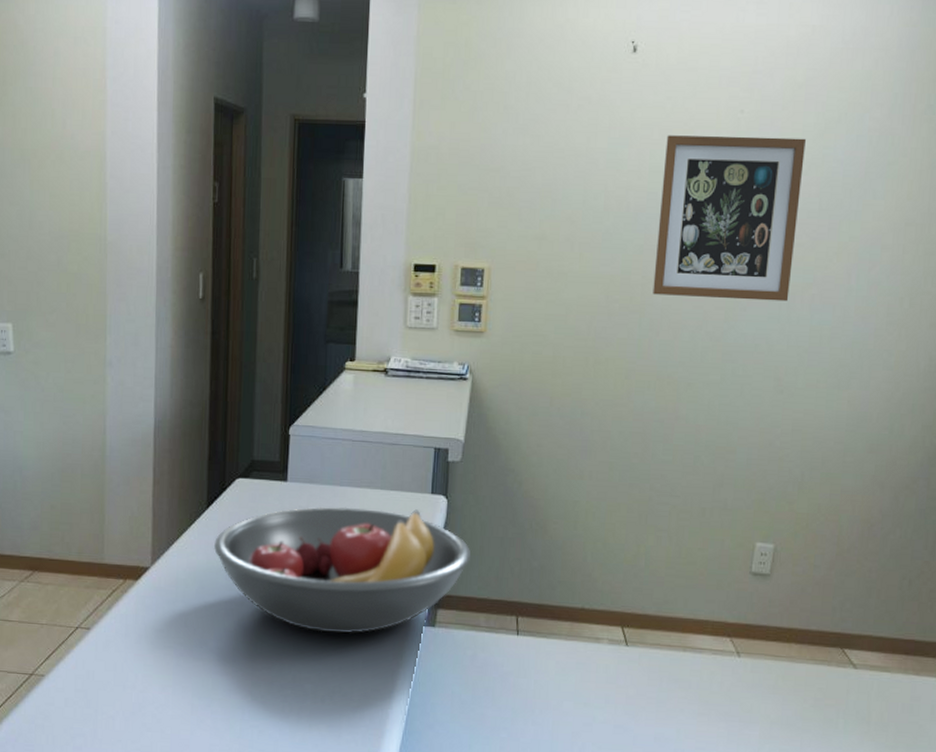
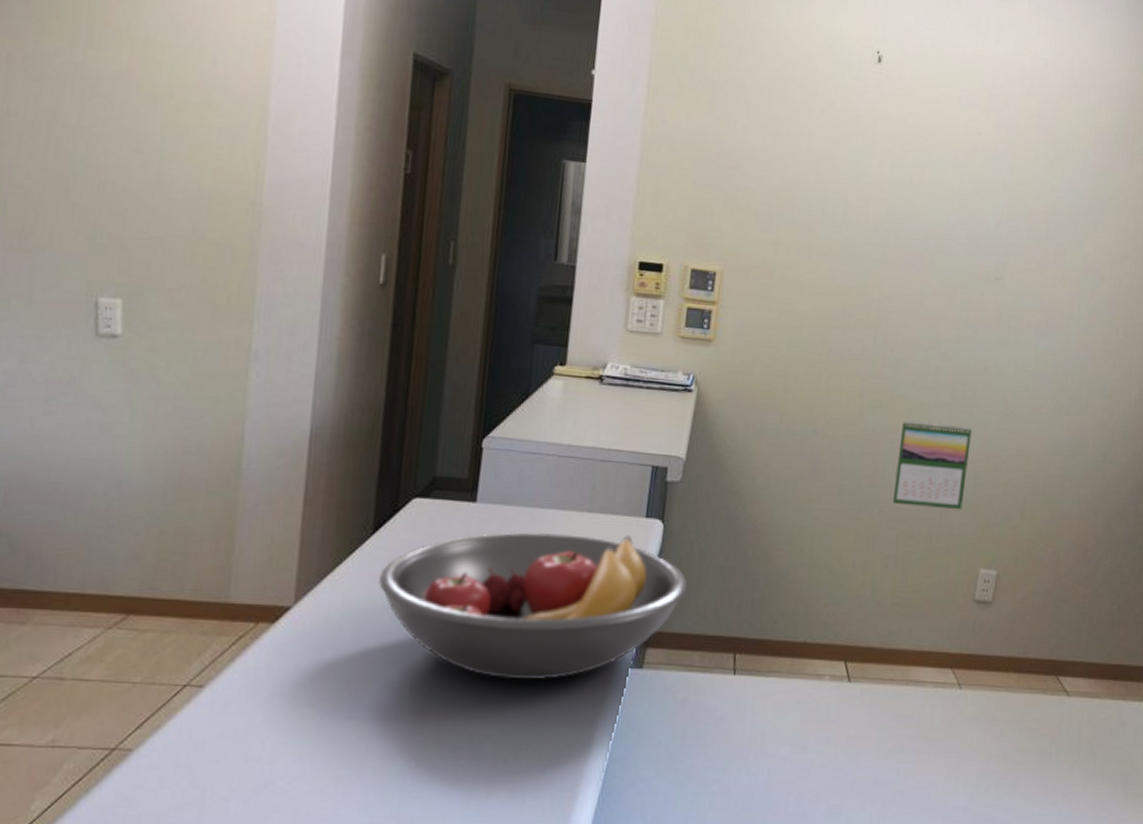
wall art: present [653,135,806,302] -> none [888,149,1037,326]
calendar: none [663,400,744,486] -> present [892,420,972,510]

